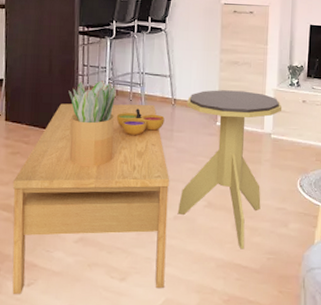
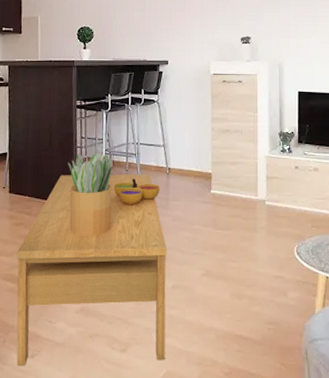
side table: present [177,90,283,250] -> none [175,158,275,320]

